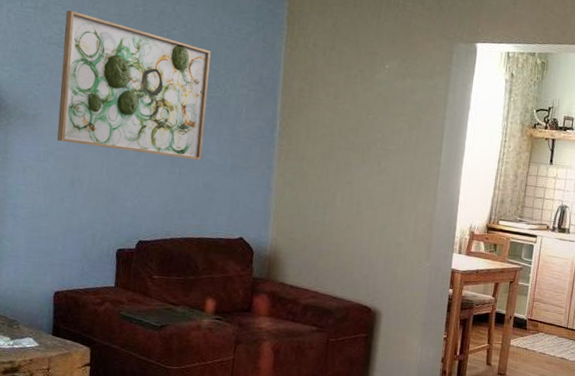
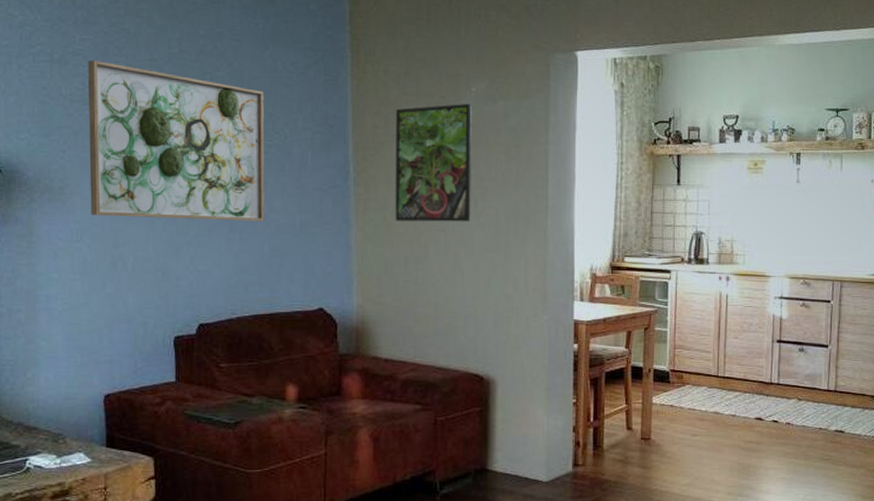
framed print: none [310,76,384,178] -> present [395,104,472,222]

